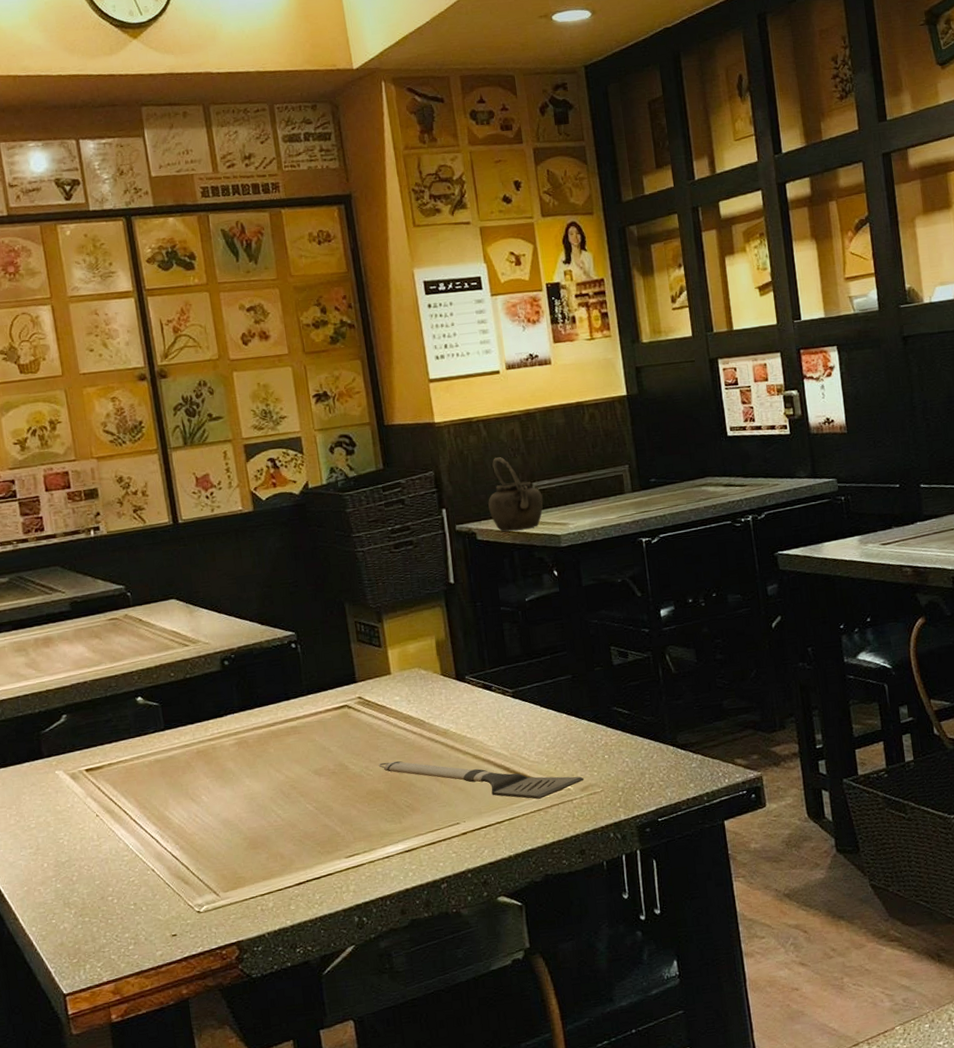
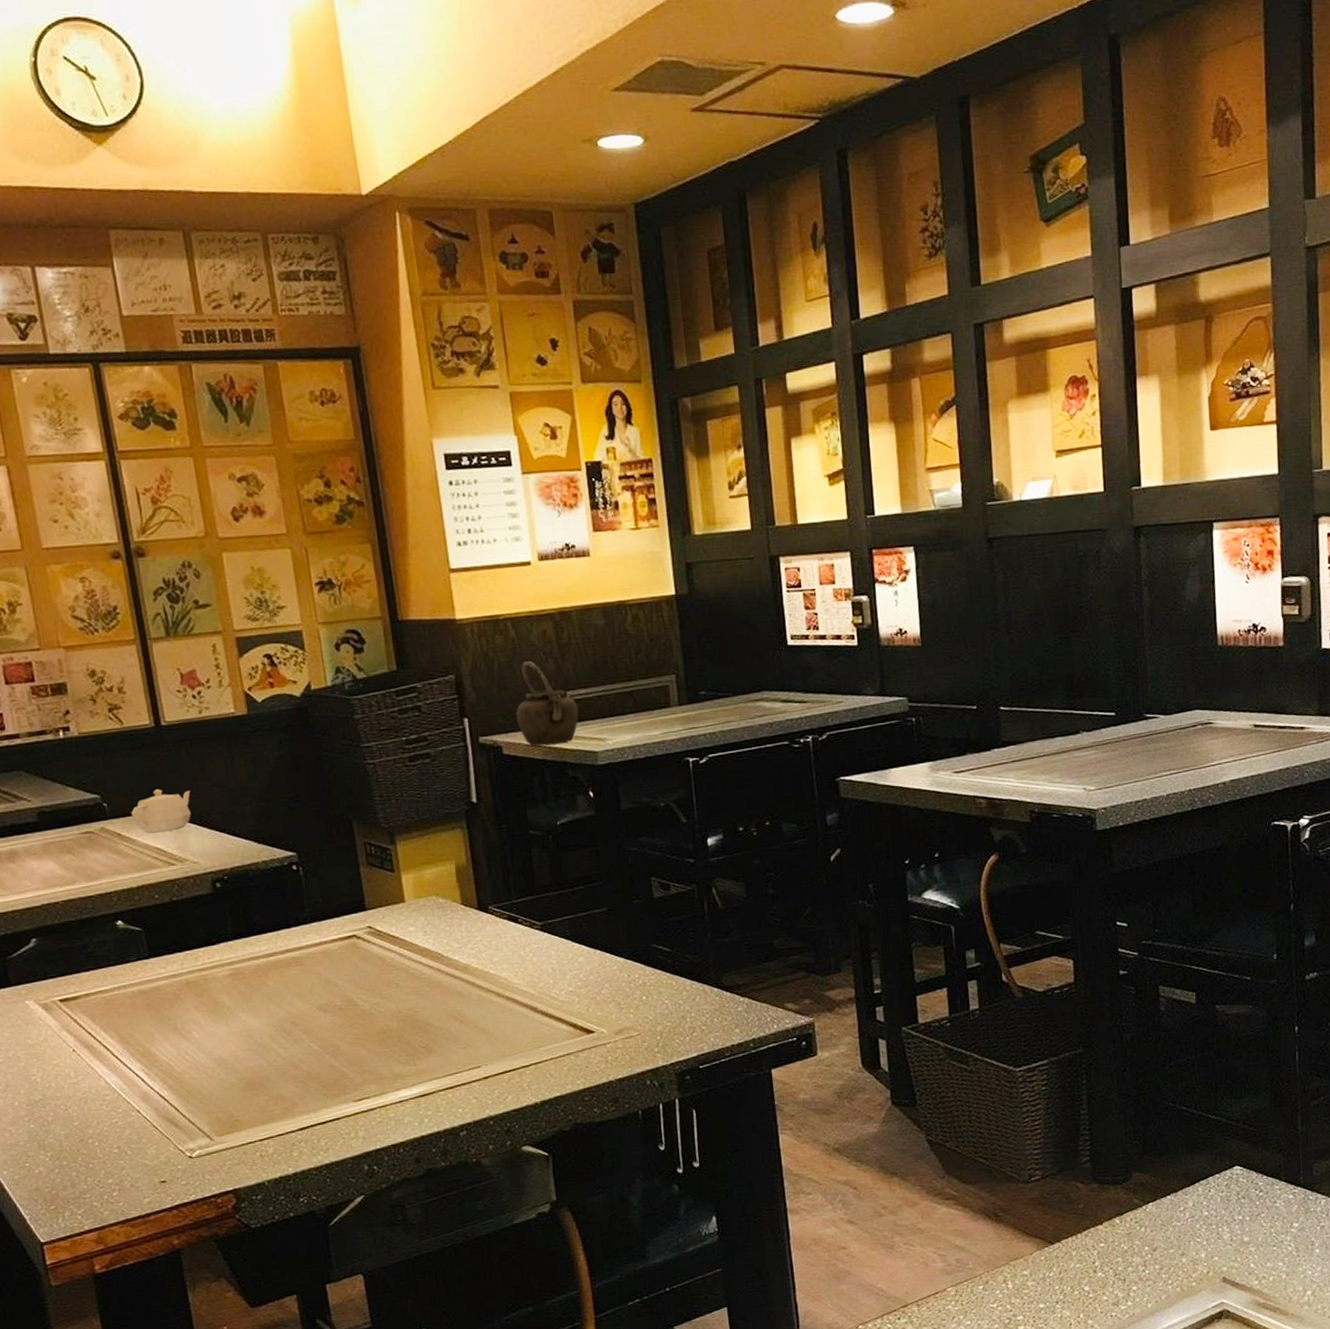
teapot: none [151,578,203,619] -> present [131,788,191,834]
spatula: present [378,761,584,800] -> none [390,997,619,1043]

